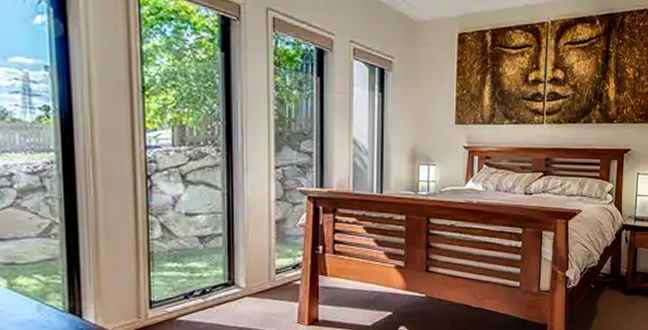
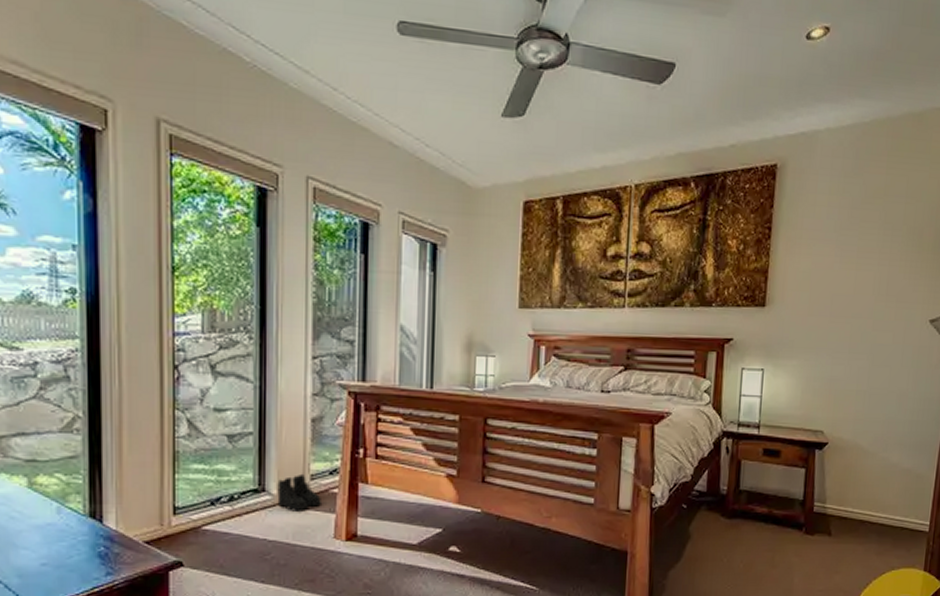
boots: none [245,268,286,302] -> present [277,473,321,512]

